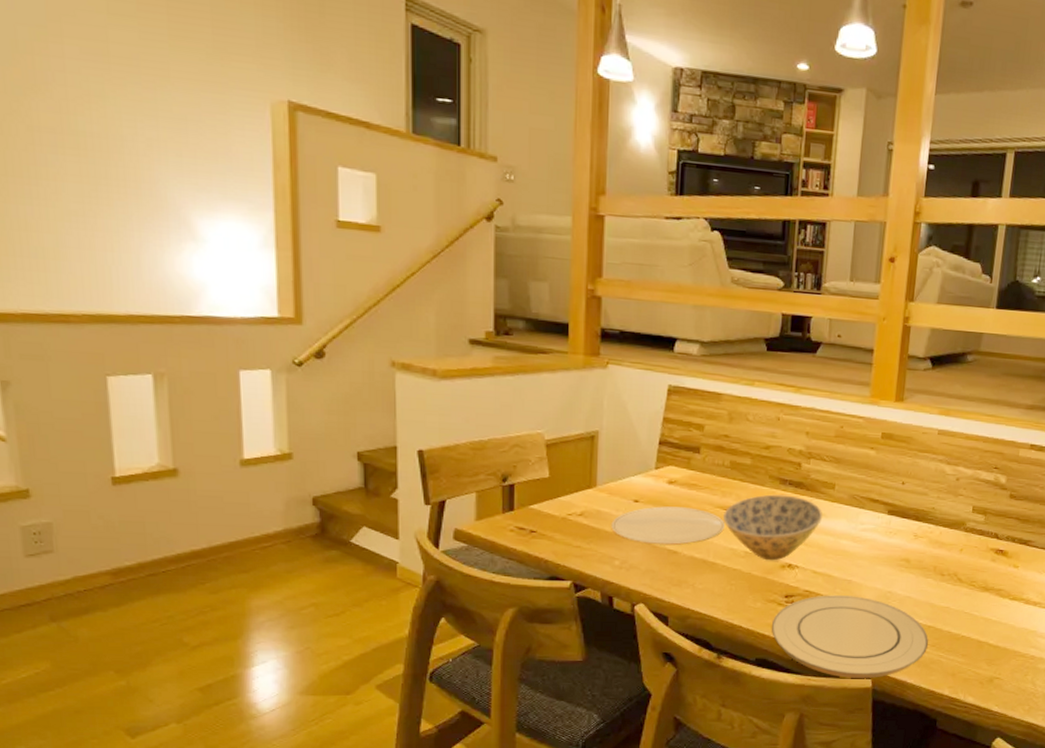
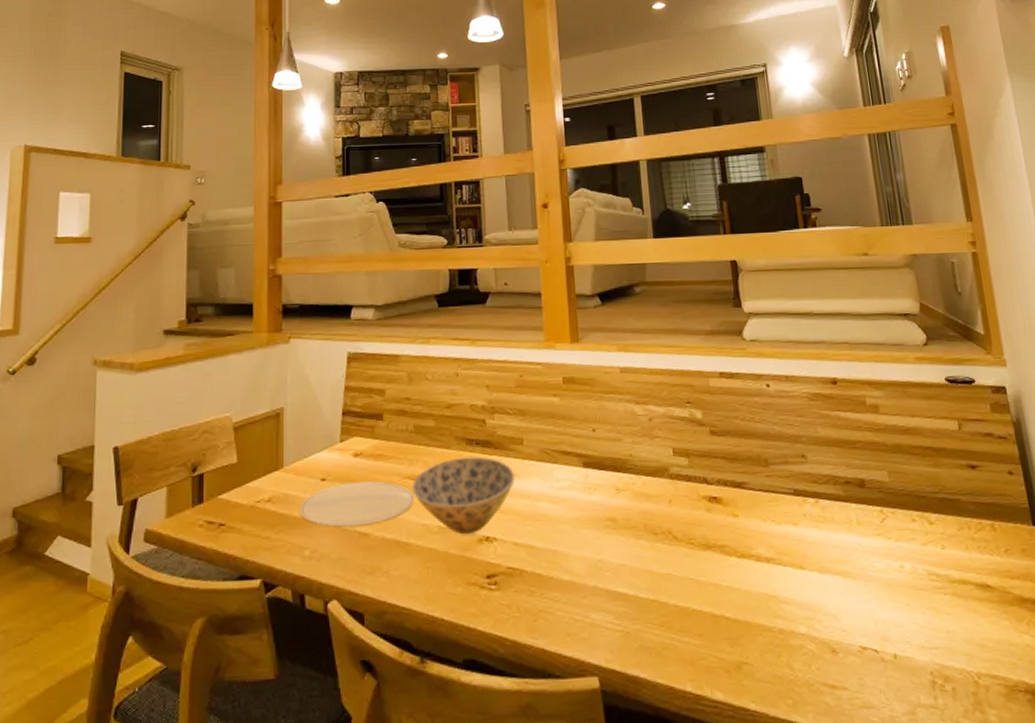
plate: present [771,595,928,678] -> none [475,569,655,678]

